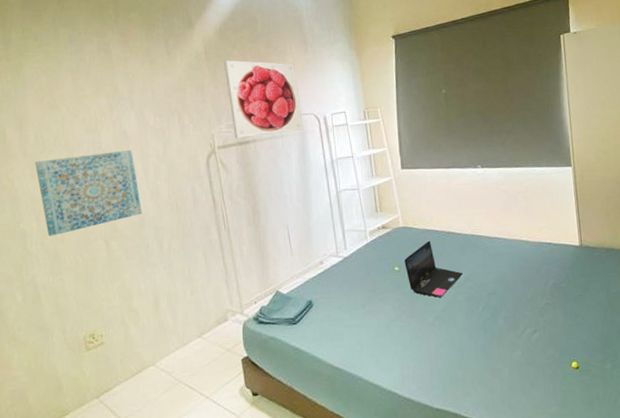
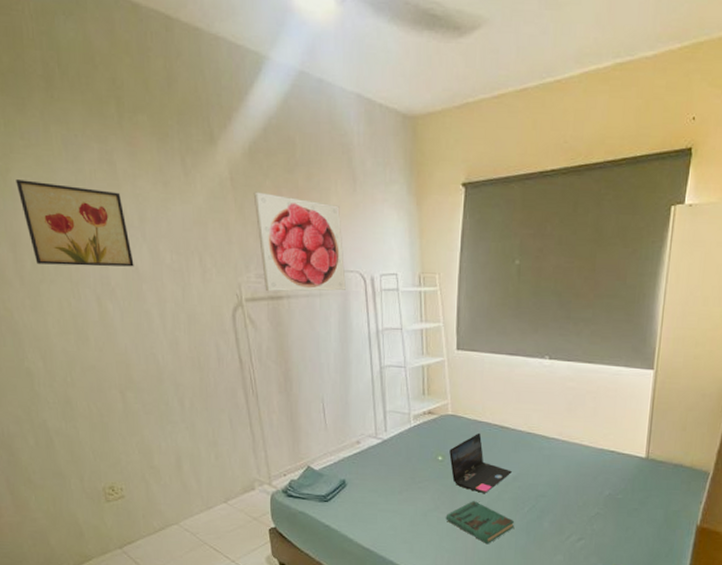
wall art: none [27,71,123,138] -> present [15,179,134,267]
wall art: present [35,149,142,236] -> none [35,290,160,379]
book: none [407,306,472,347] -> present [445,501,515,544]

